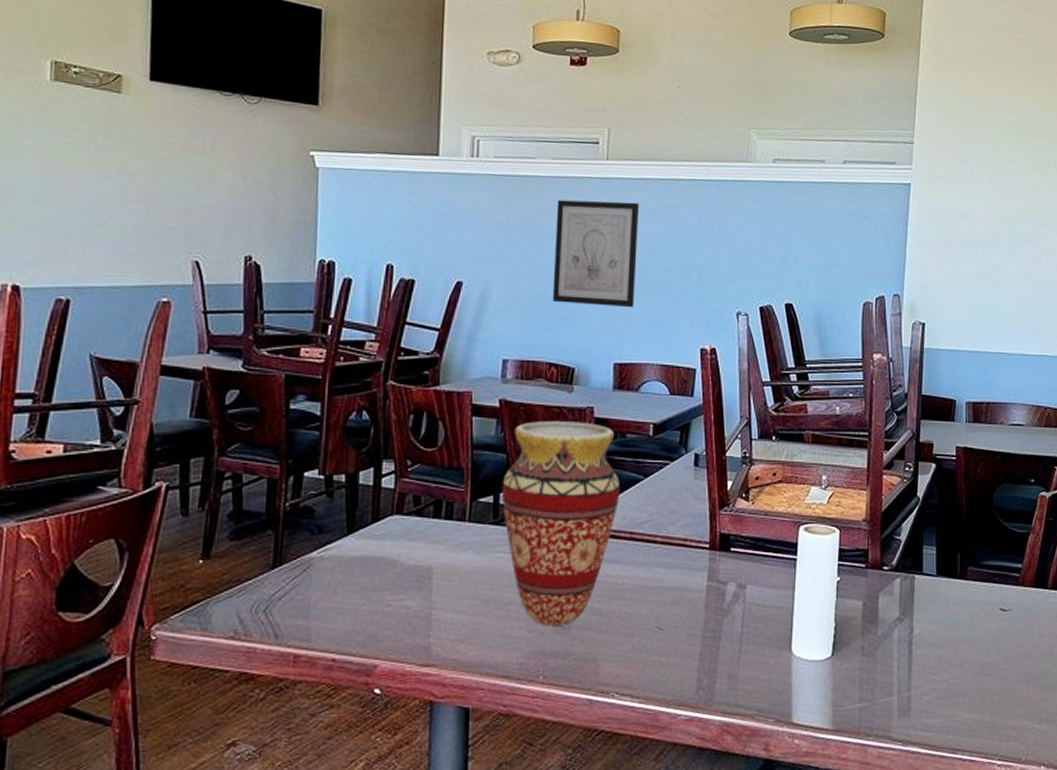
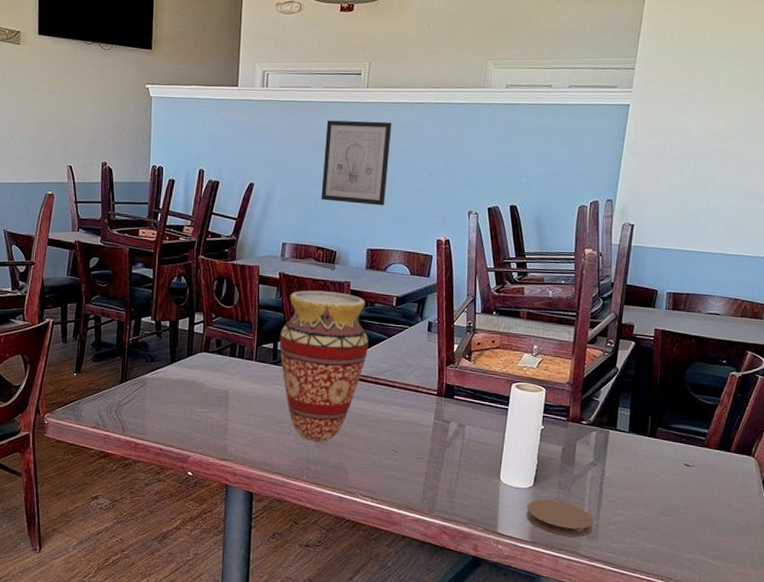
coaster: none [826,671,905,717] -> present [526,499,594,537]

